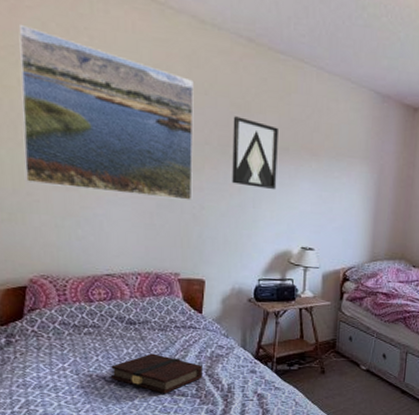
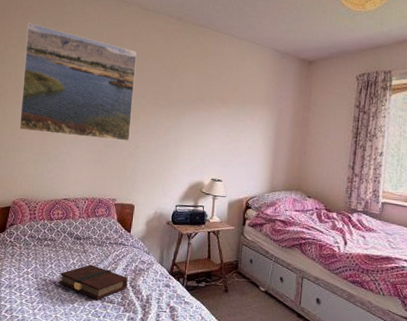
wall art: present [232,116,278,190] -> none [160,76,197,132]

